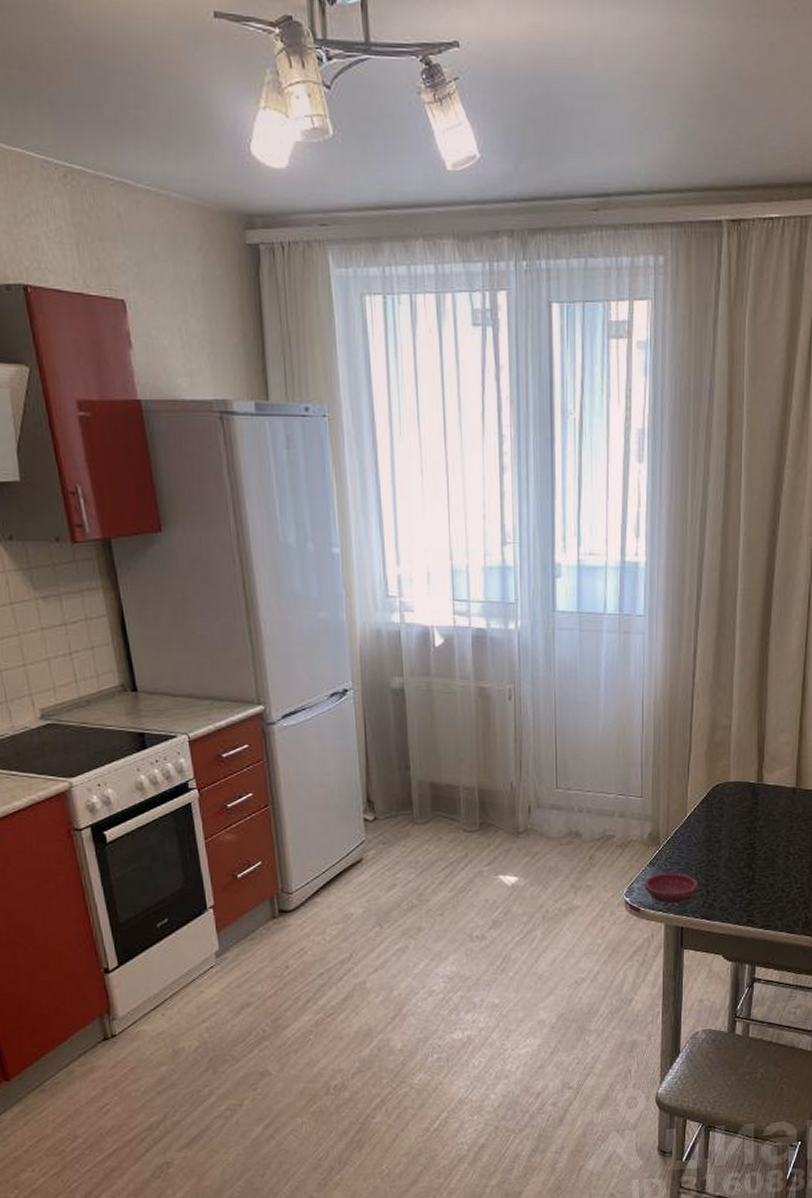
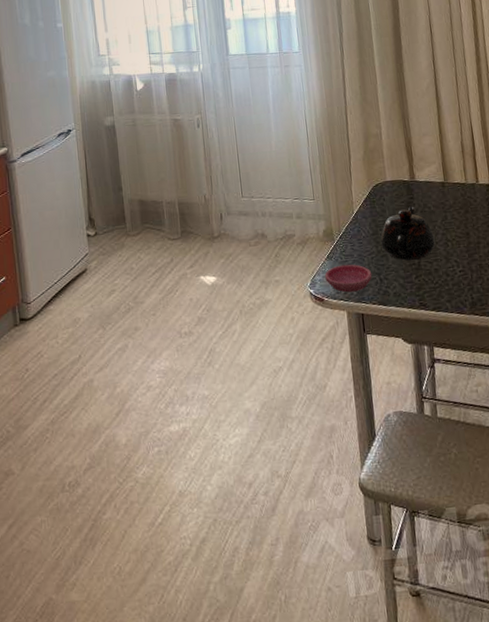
teapot: none [712,812,775,873] -> present [380,206,436,261]

